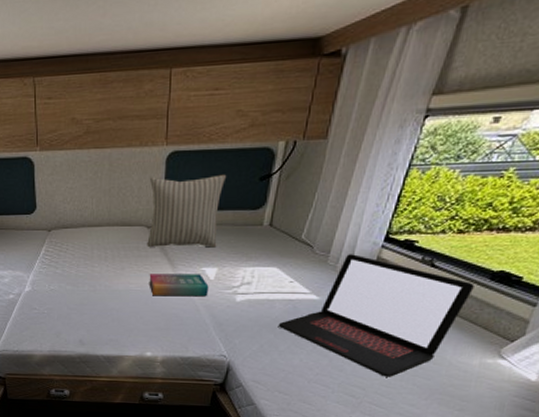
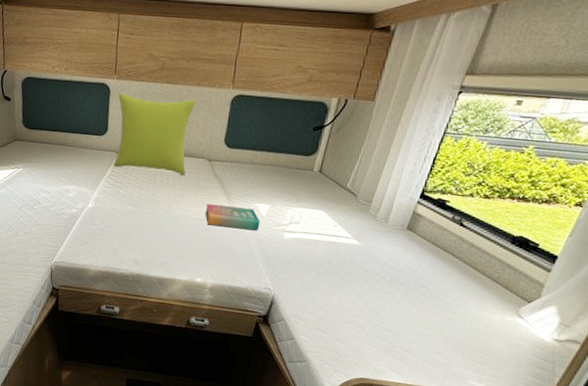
pillow: none [43,163,128,246] -> present [114,92,196,175]
pillow: present [147,174,227,248] -> none [207,115,284,186]
laptop: present [279,254,474,377] -> none [322,206,497,325]

